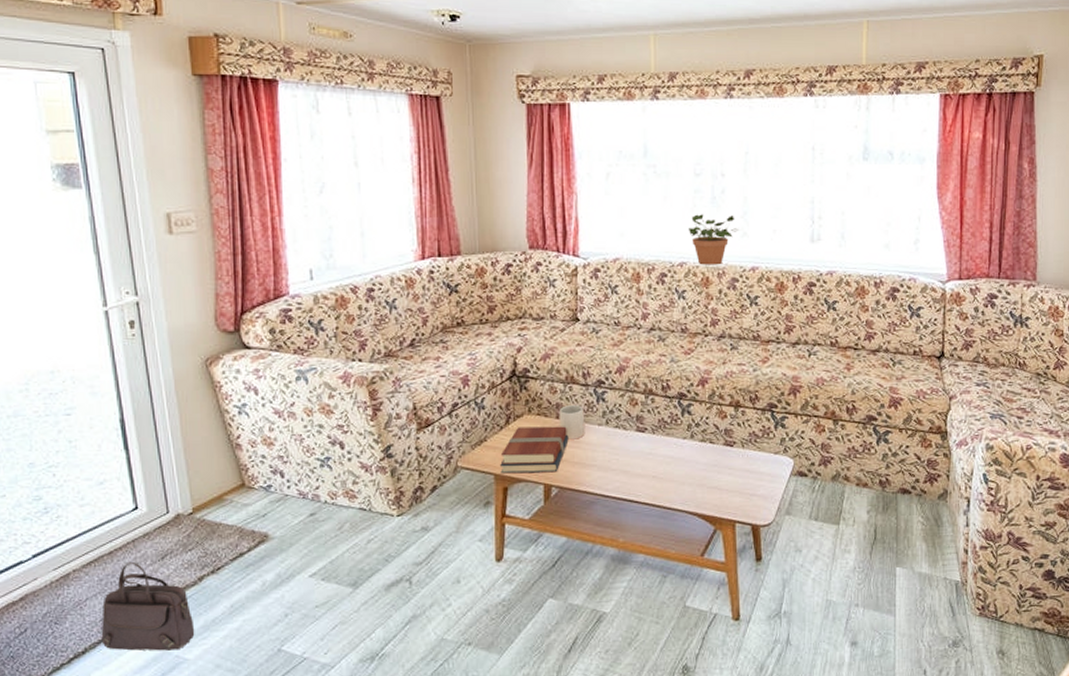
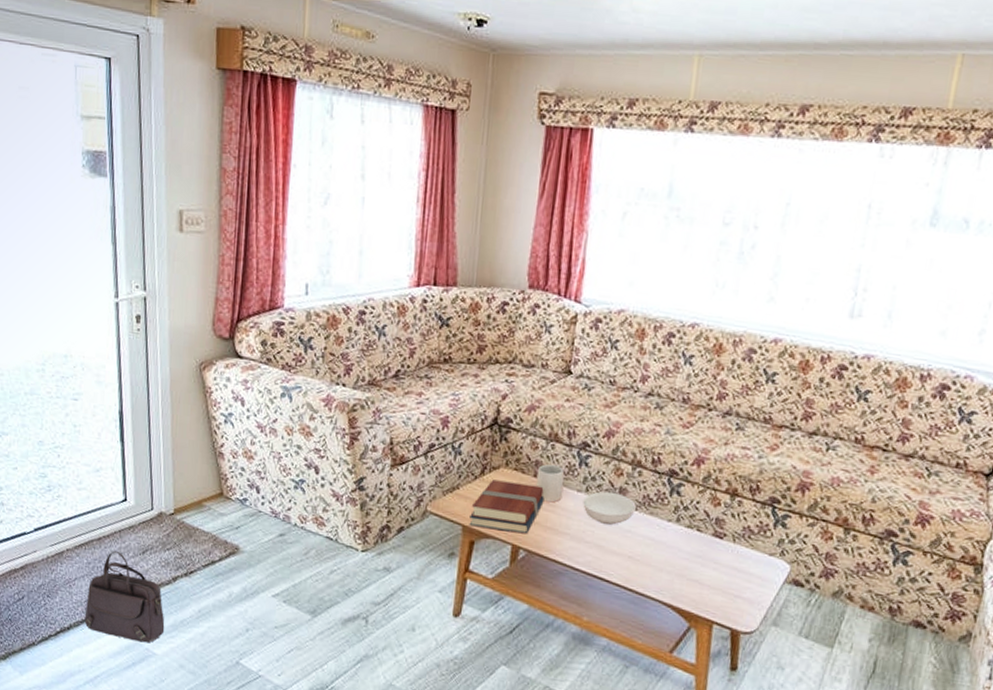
bowl: none [605,422,653,451] -> present [583,491,636,525]
potted plant: present [689,214,740,265] -> none [707,270,766,332]

